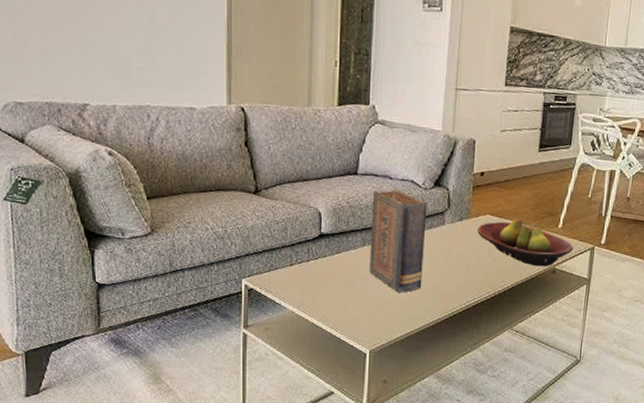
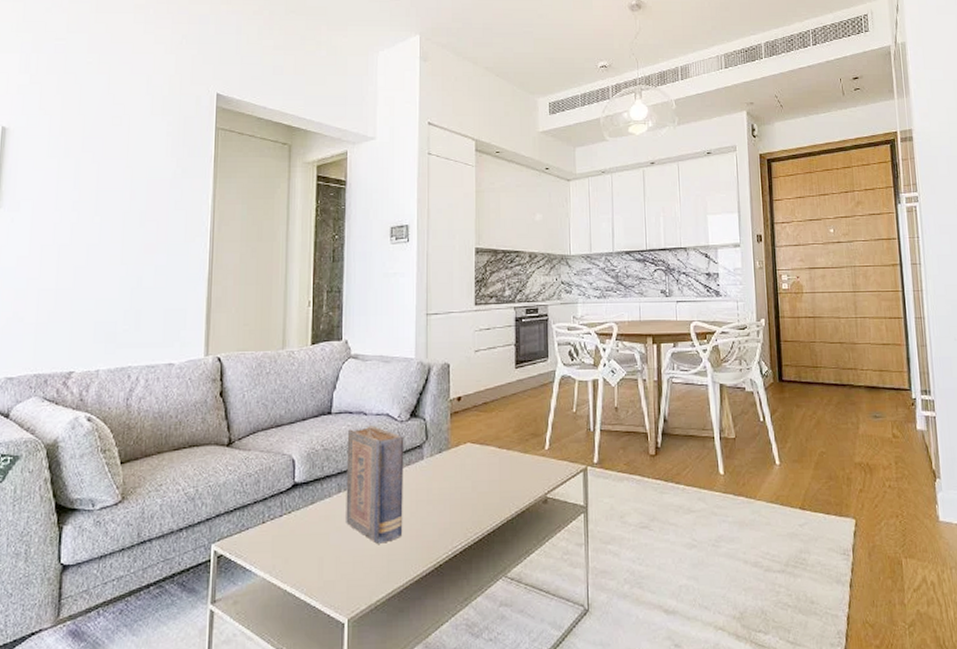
fruit bowl: present [477,219,574,267] -> none [459,444,565,497]

